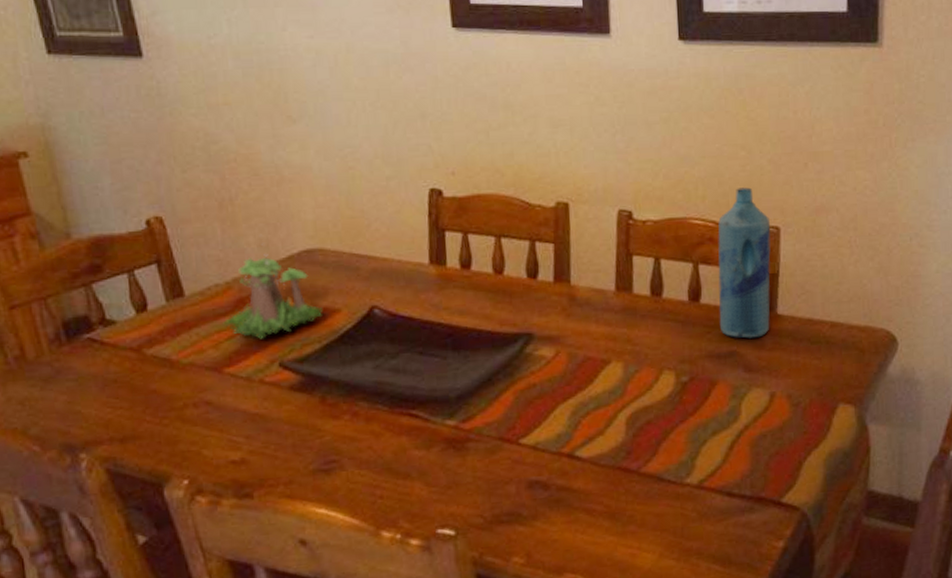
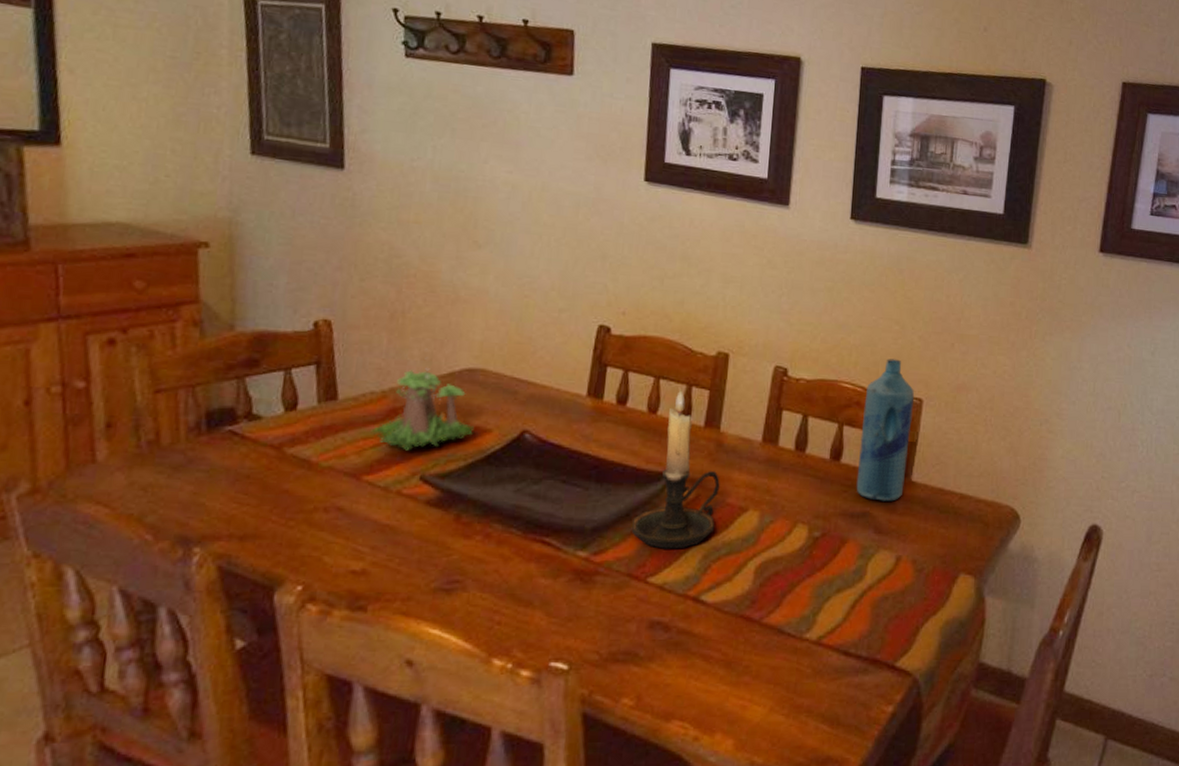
candle holder: none [496,245,580,410] -> present [632,389,720,549]

